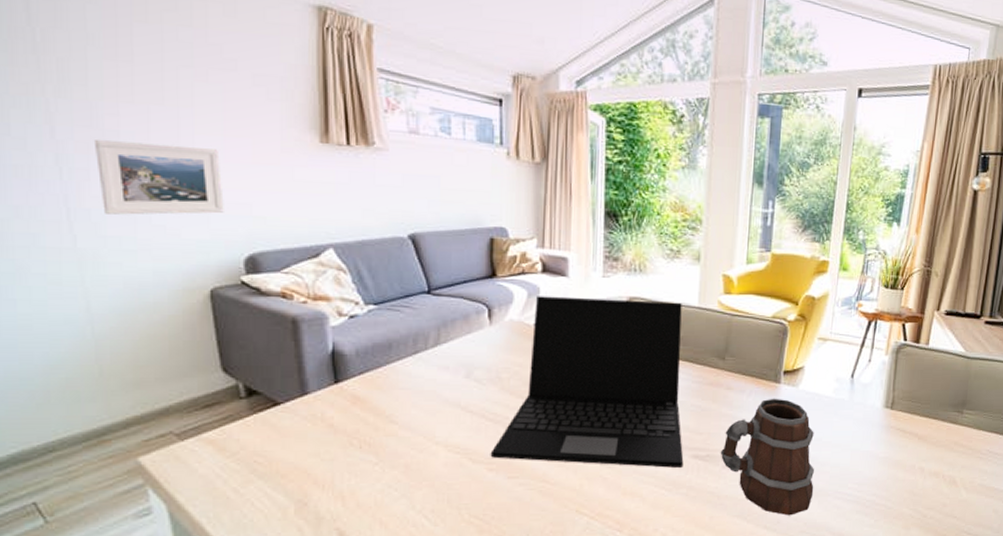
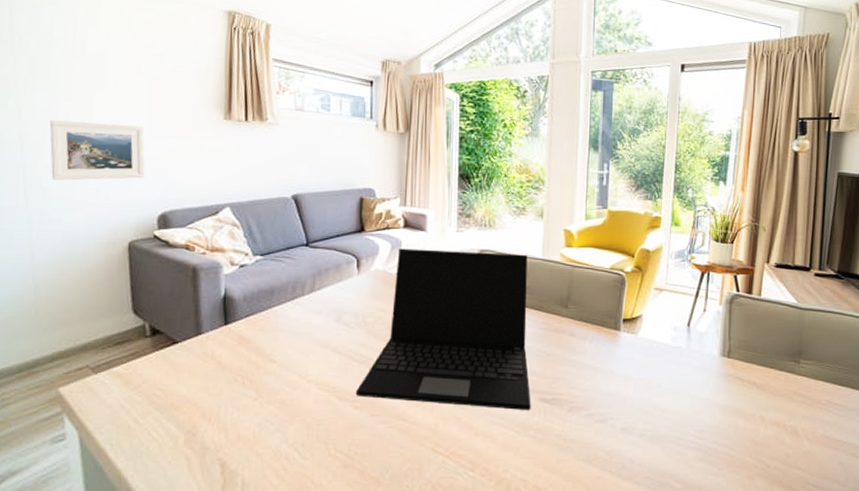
mug: present [720,398,814,516] -> none [565,345,657,461]

